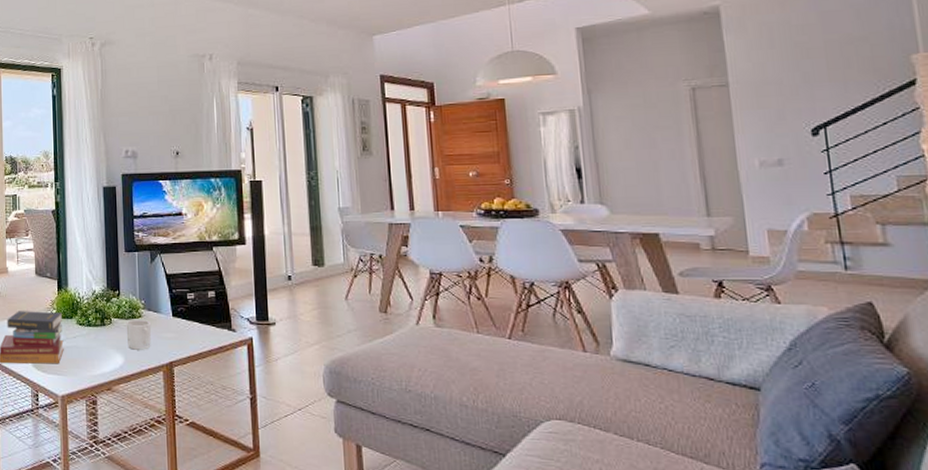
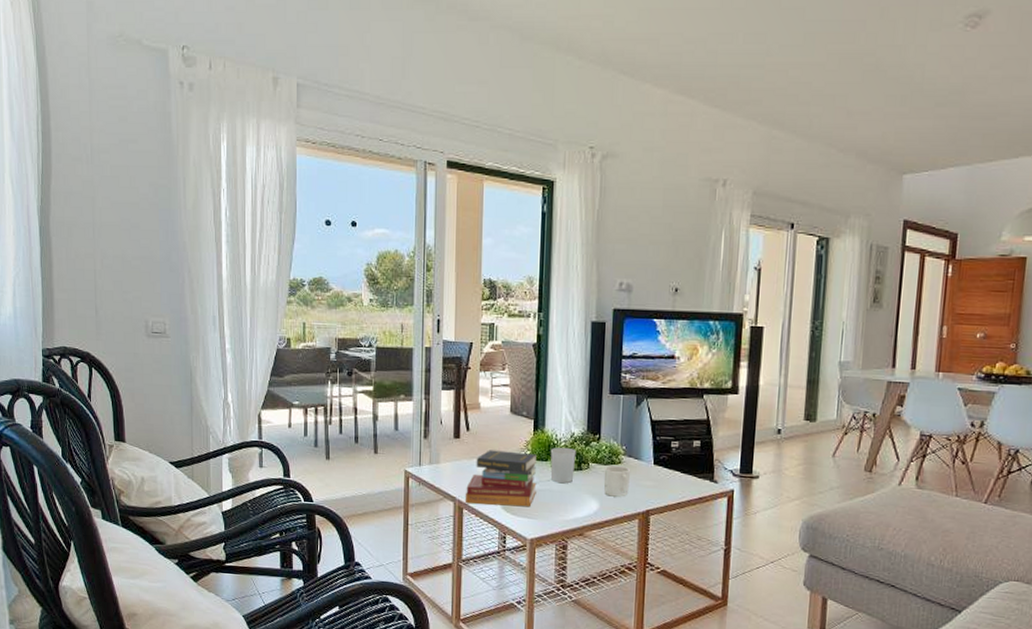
candle holder: none [74,304,99,340] -> present [550,447,577,484]

